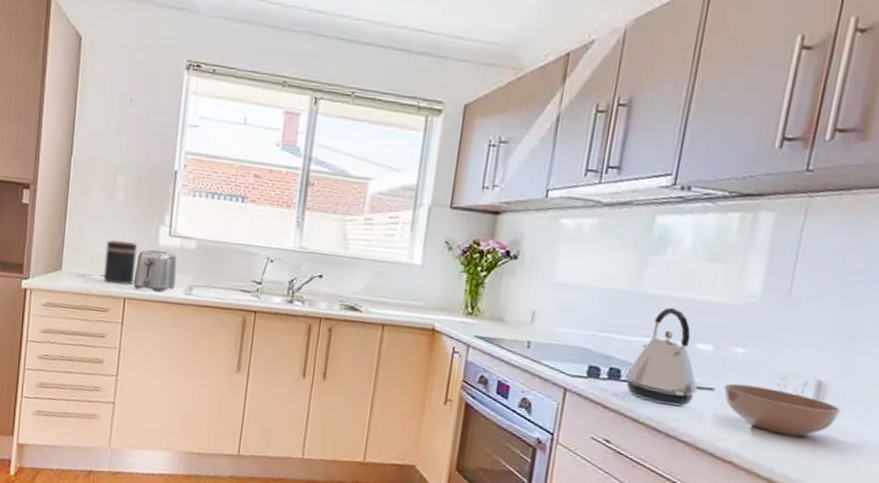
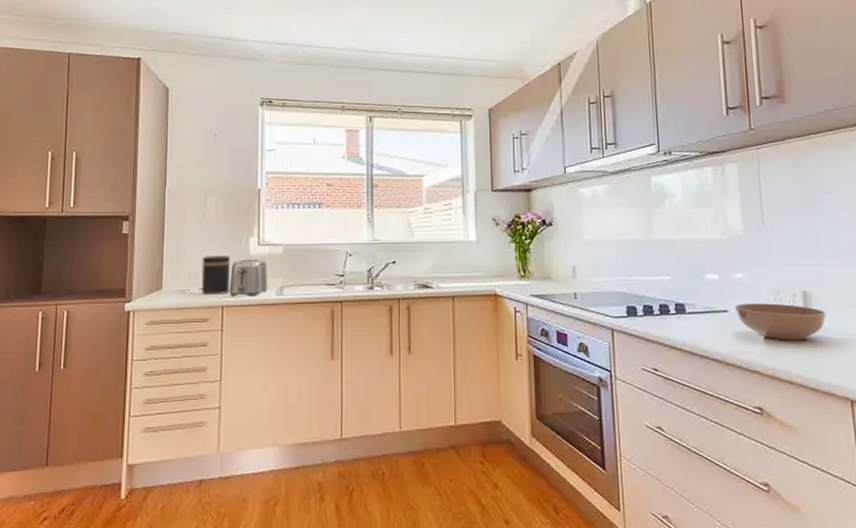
kettle: present [625,307,697,407] -> none [657,248,715,330]

